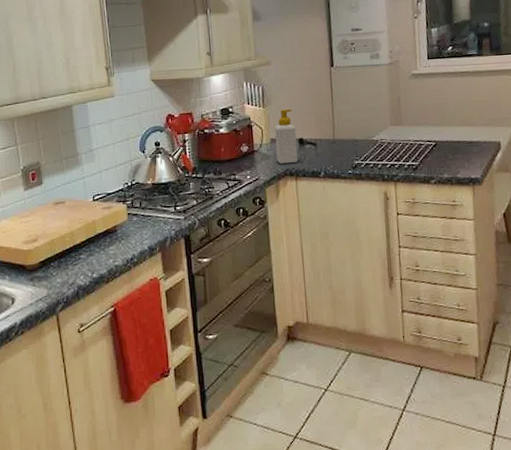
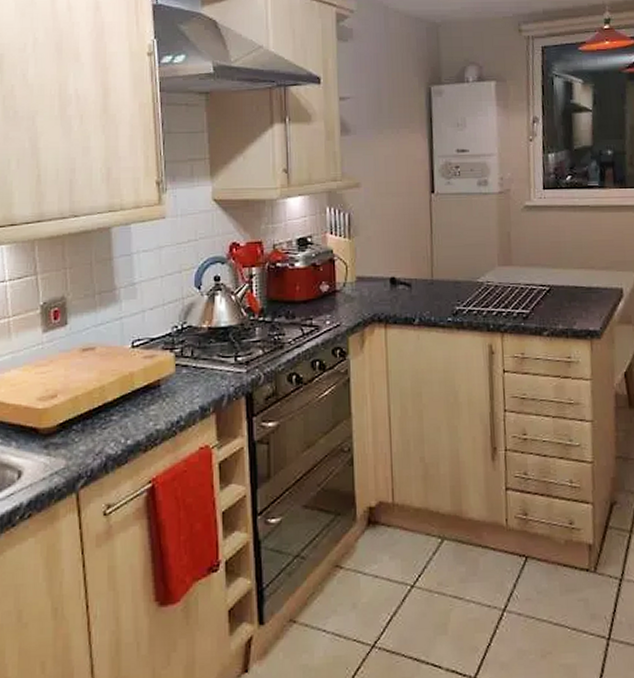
soap bottle: present [274,109,298,164] -> none [361,241,389,308]

